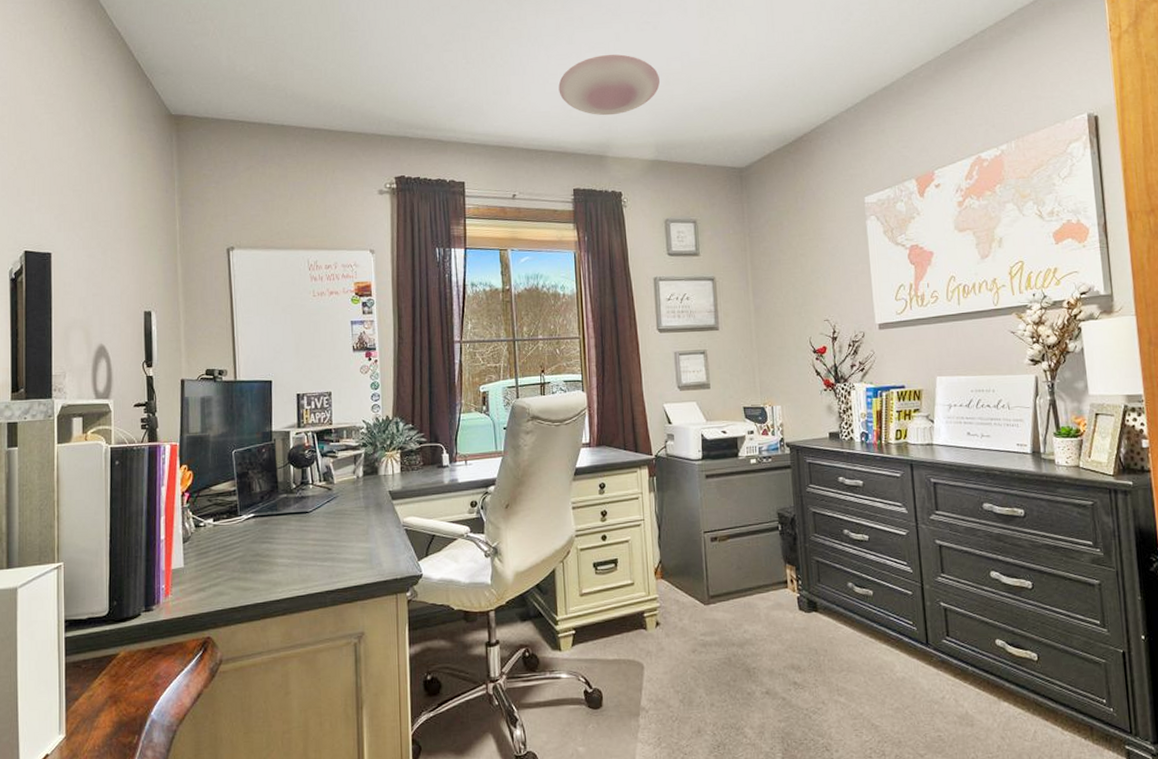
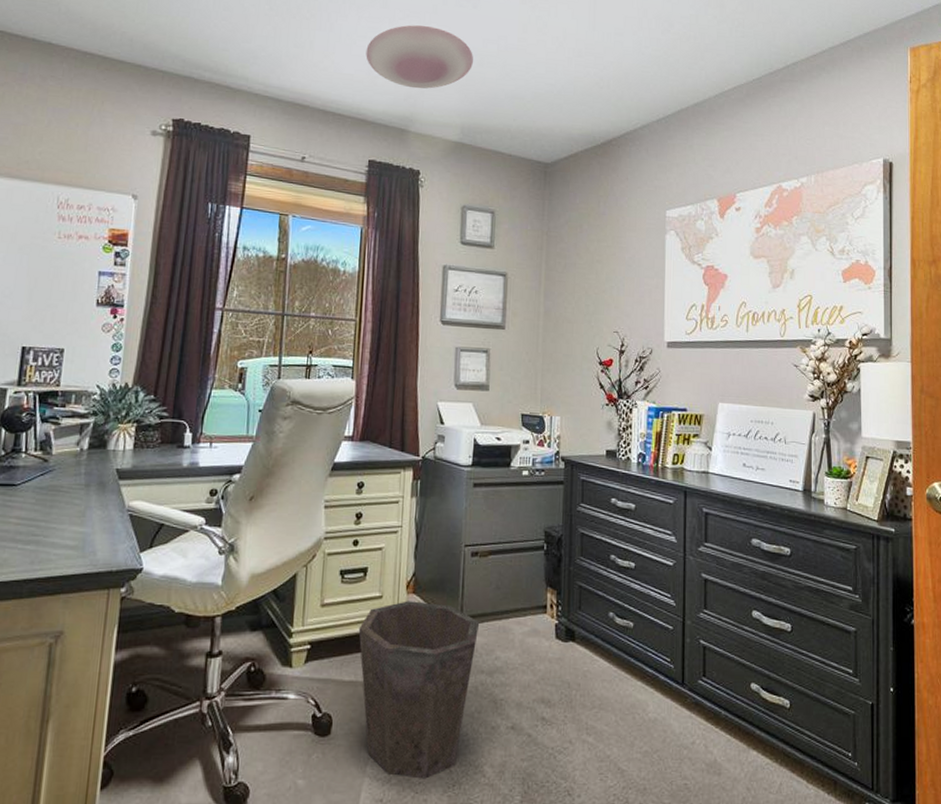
waste bin: none [616,585,726,742] -> present [358,601,480,779]

